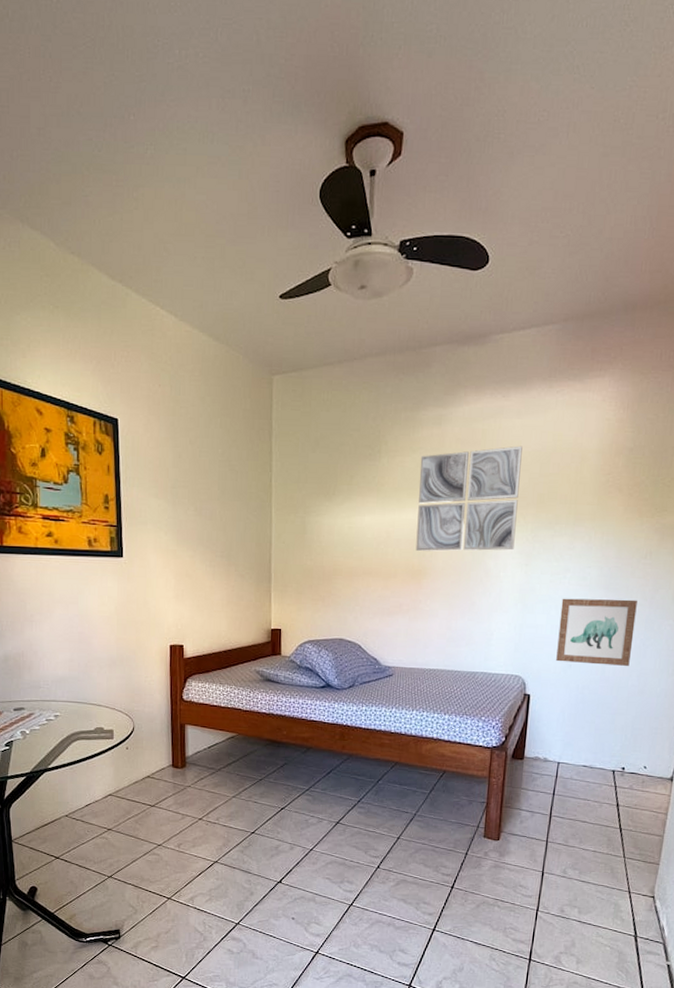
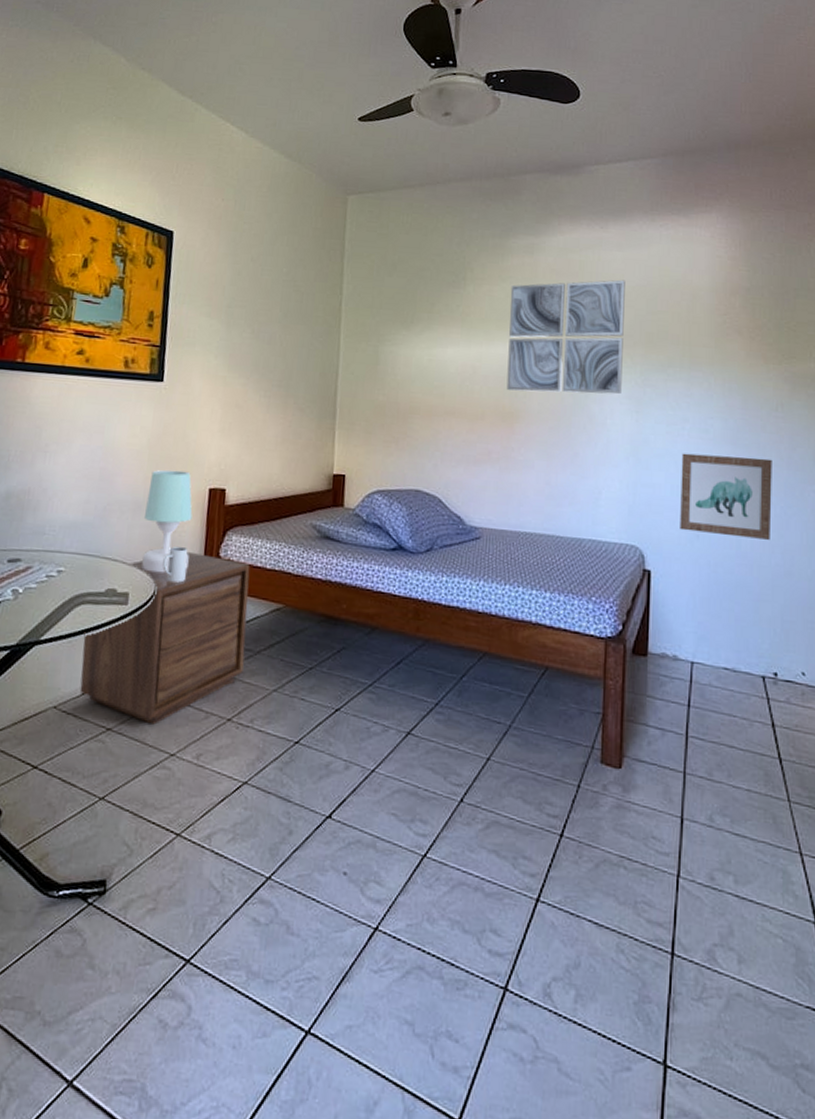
nightstand: none [82,696,209,825] -> present [79,551,250,725]
table lamp: none [120,631,158,714] -> present [142,469,193,573]
mug: none [137,693,157,720] -> present [162,546,188,583]

